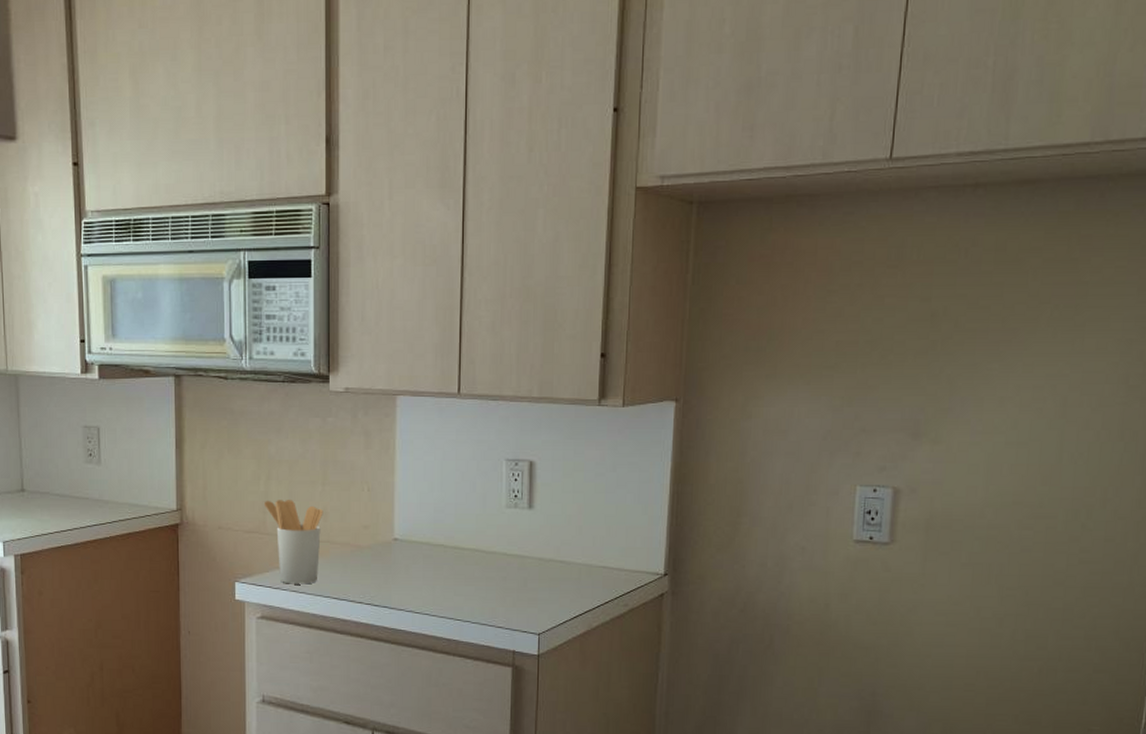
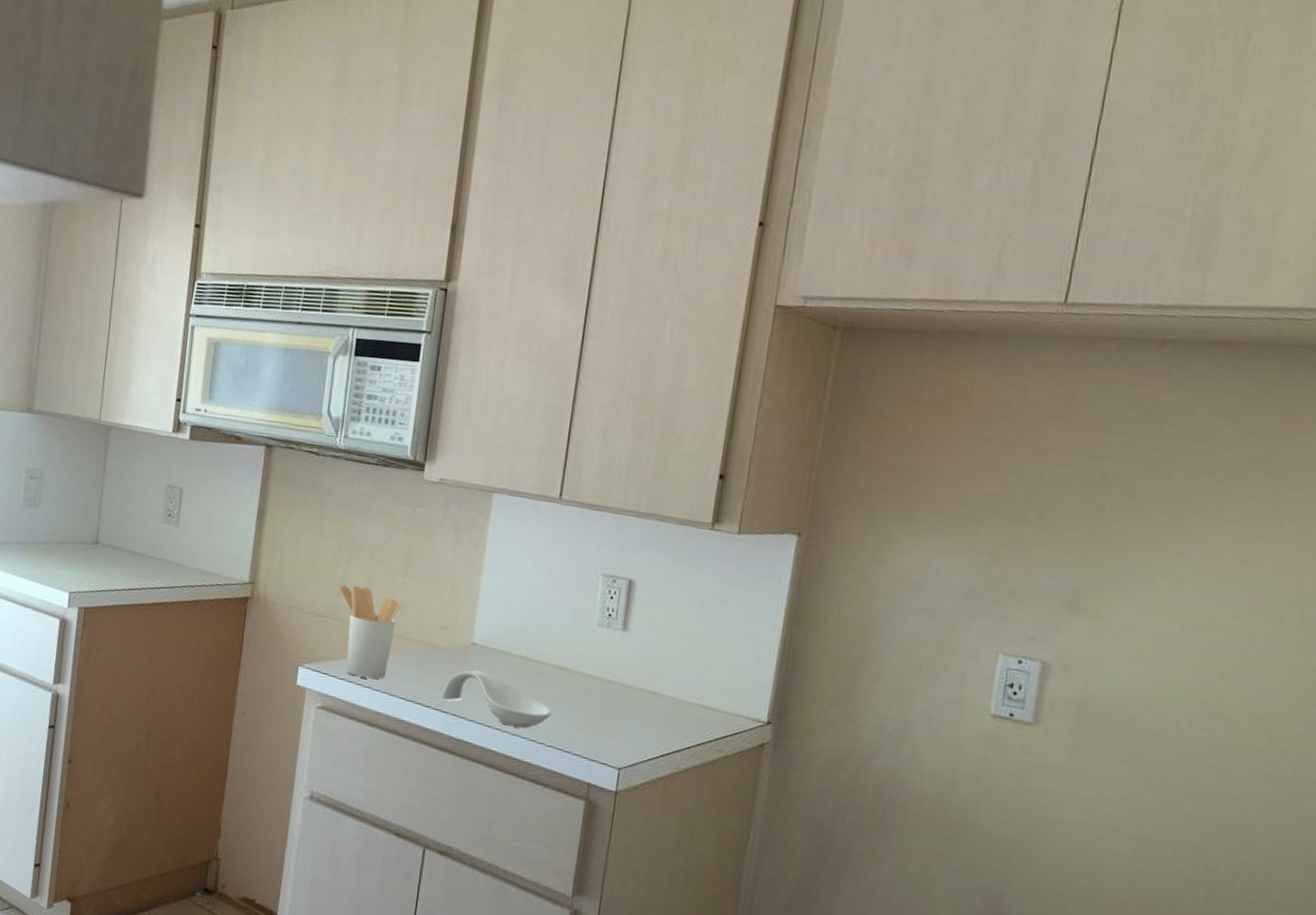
spoon rest: none [372,563,473,610] -> present [442,670,552,729]

